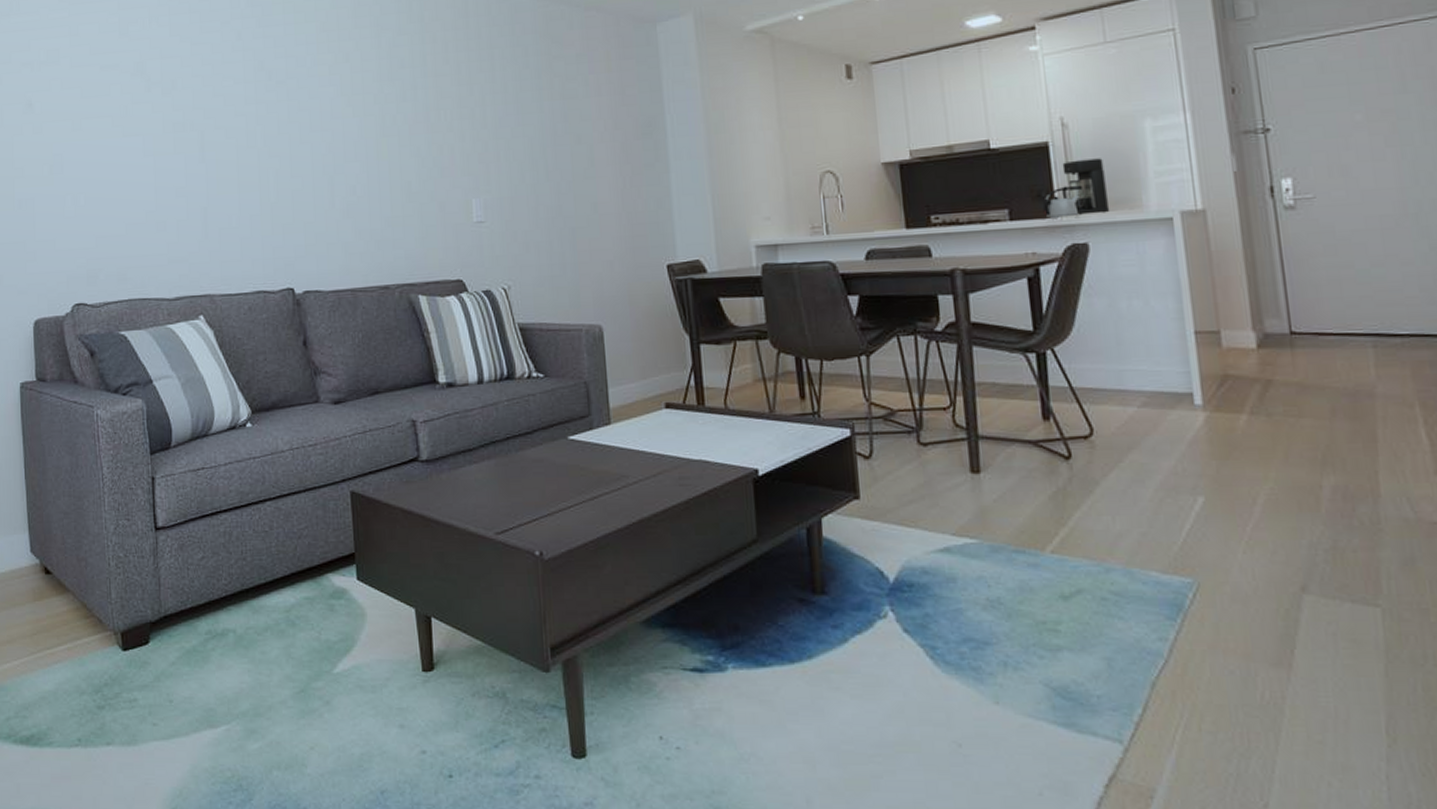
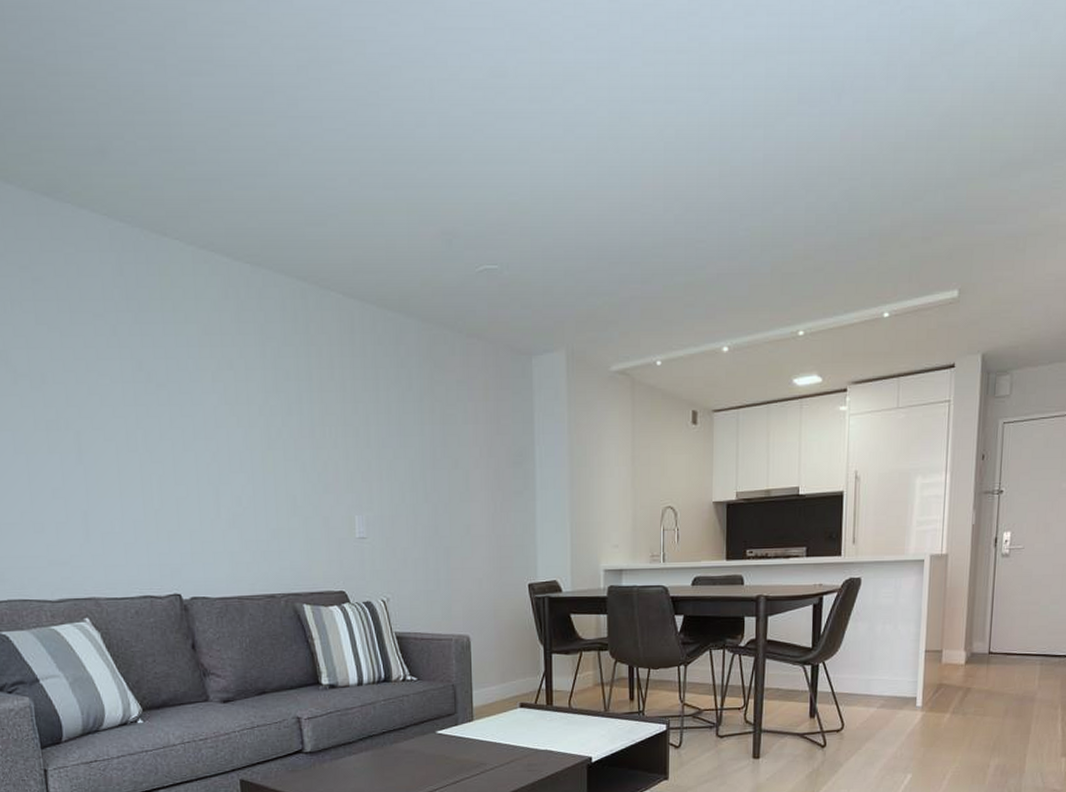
kettle: present [1042,187,1080,220] -> none [831,531,860,557]
coffee maker: present [1061,158,1110,215] -> none [847,508,882,554]

